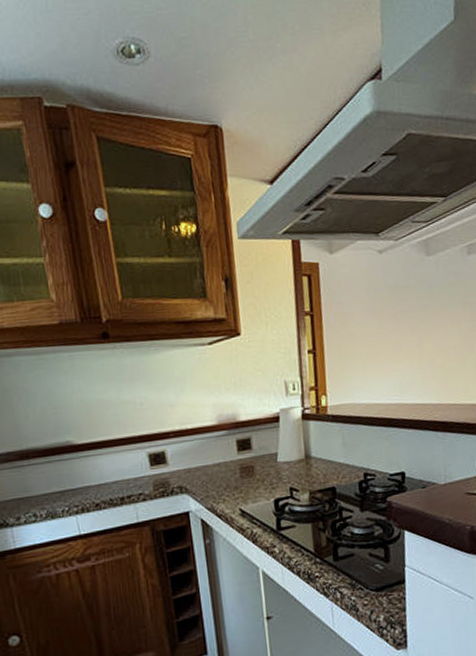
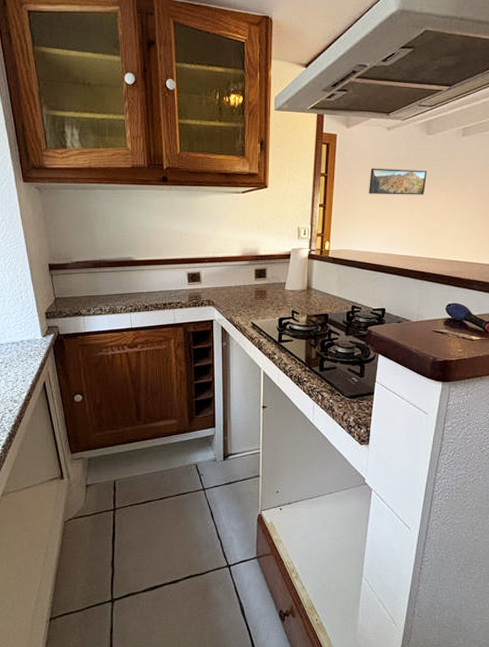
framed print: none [364,298,433,333] -> present [369,168,427,195]

